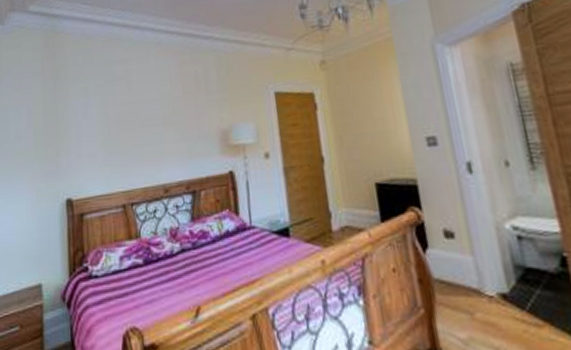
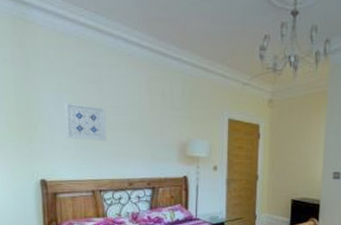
wall art: none [93,104,137,146] -> present [65,102,107,141]

